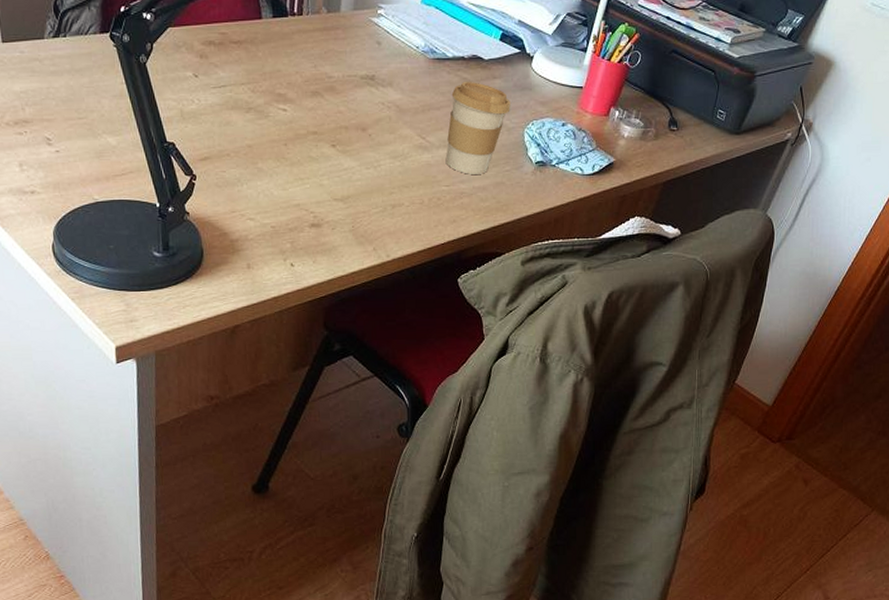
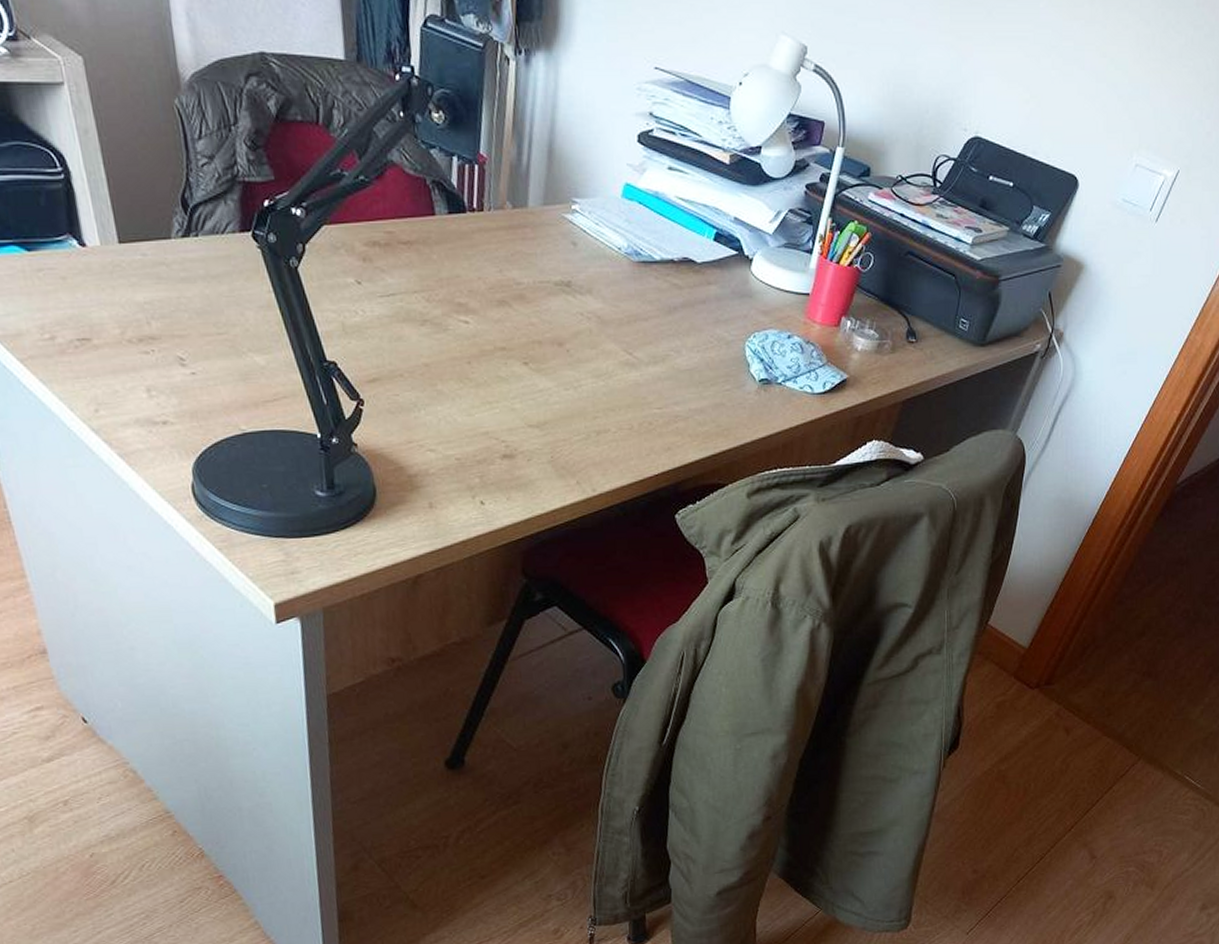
coffee cup: present [445,82,510,174] -> none [656,288,729,395]

